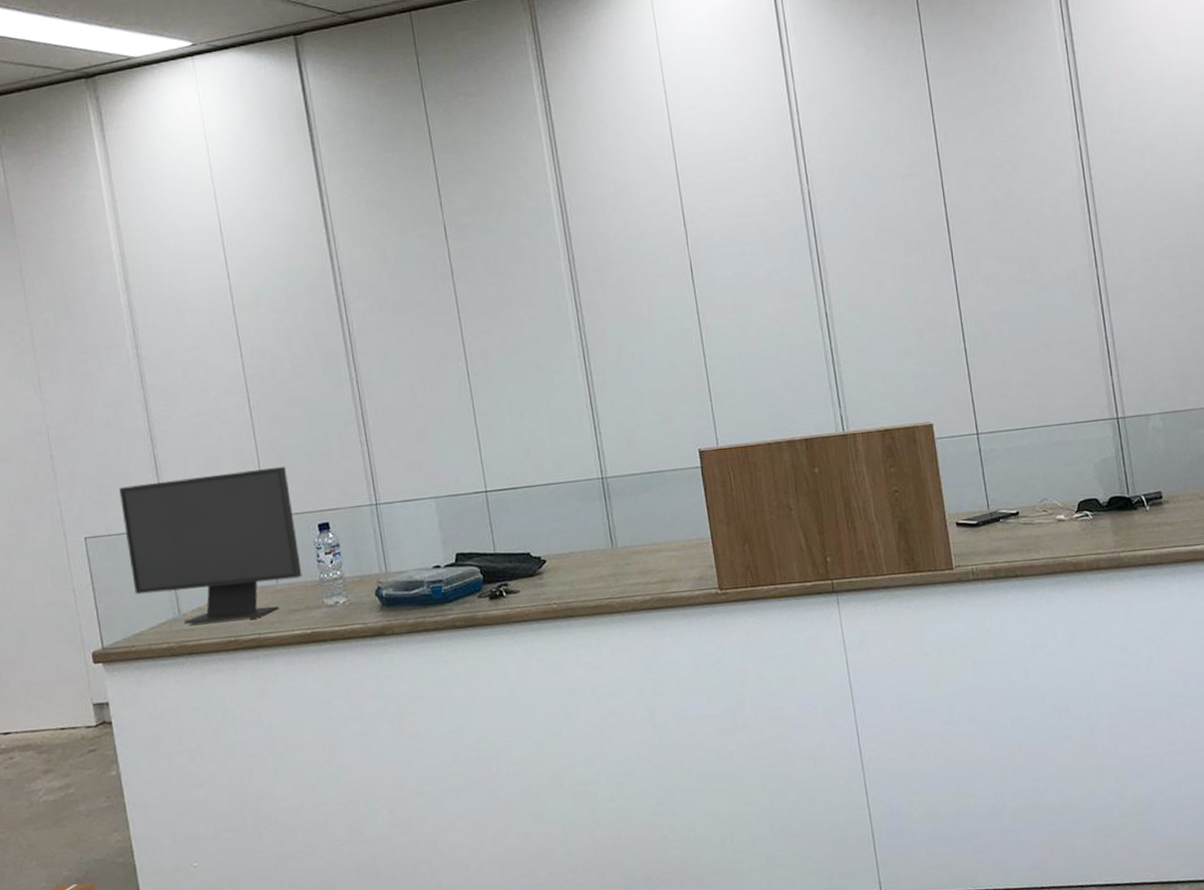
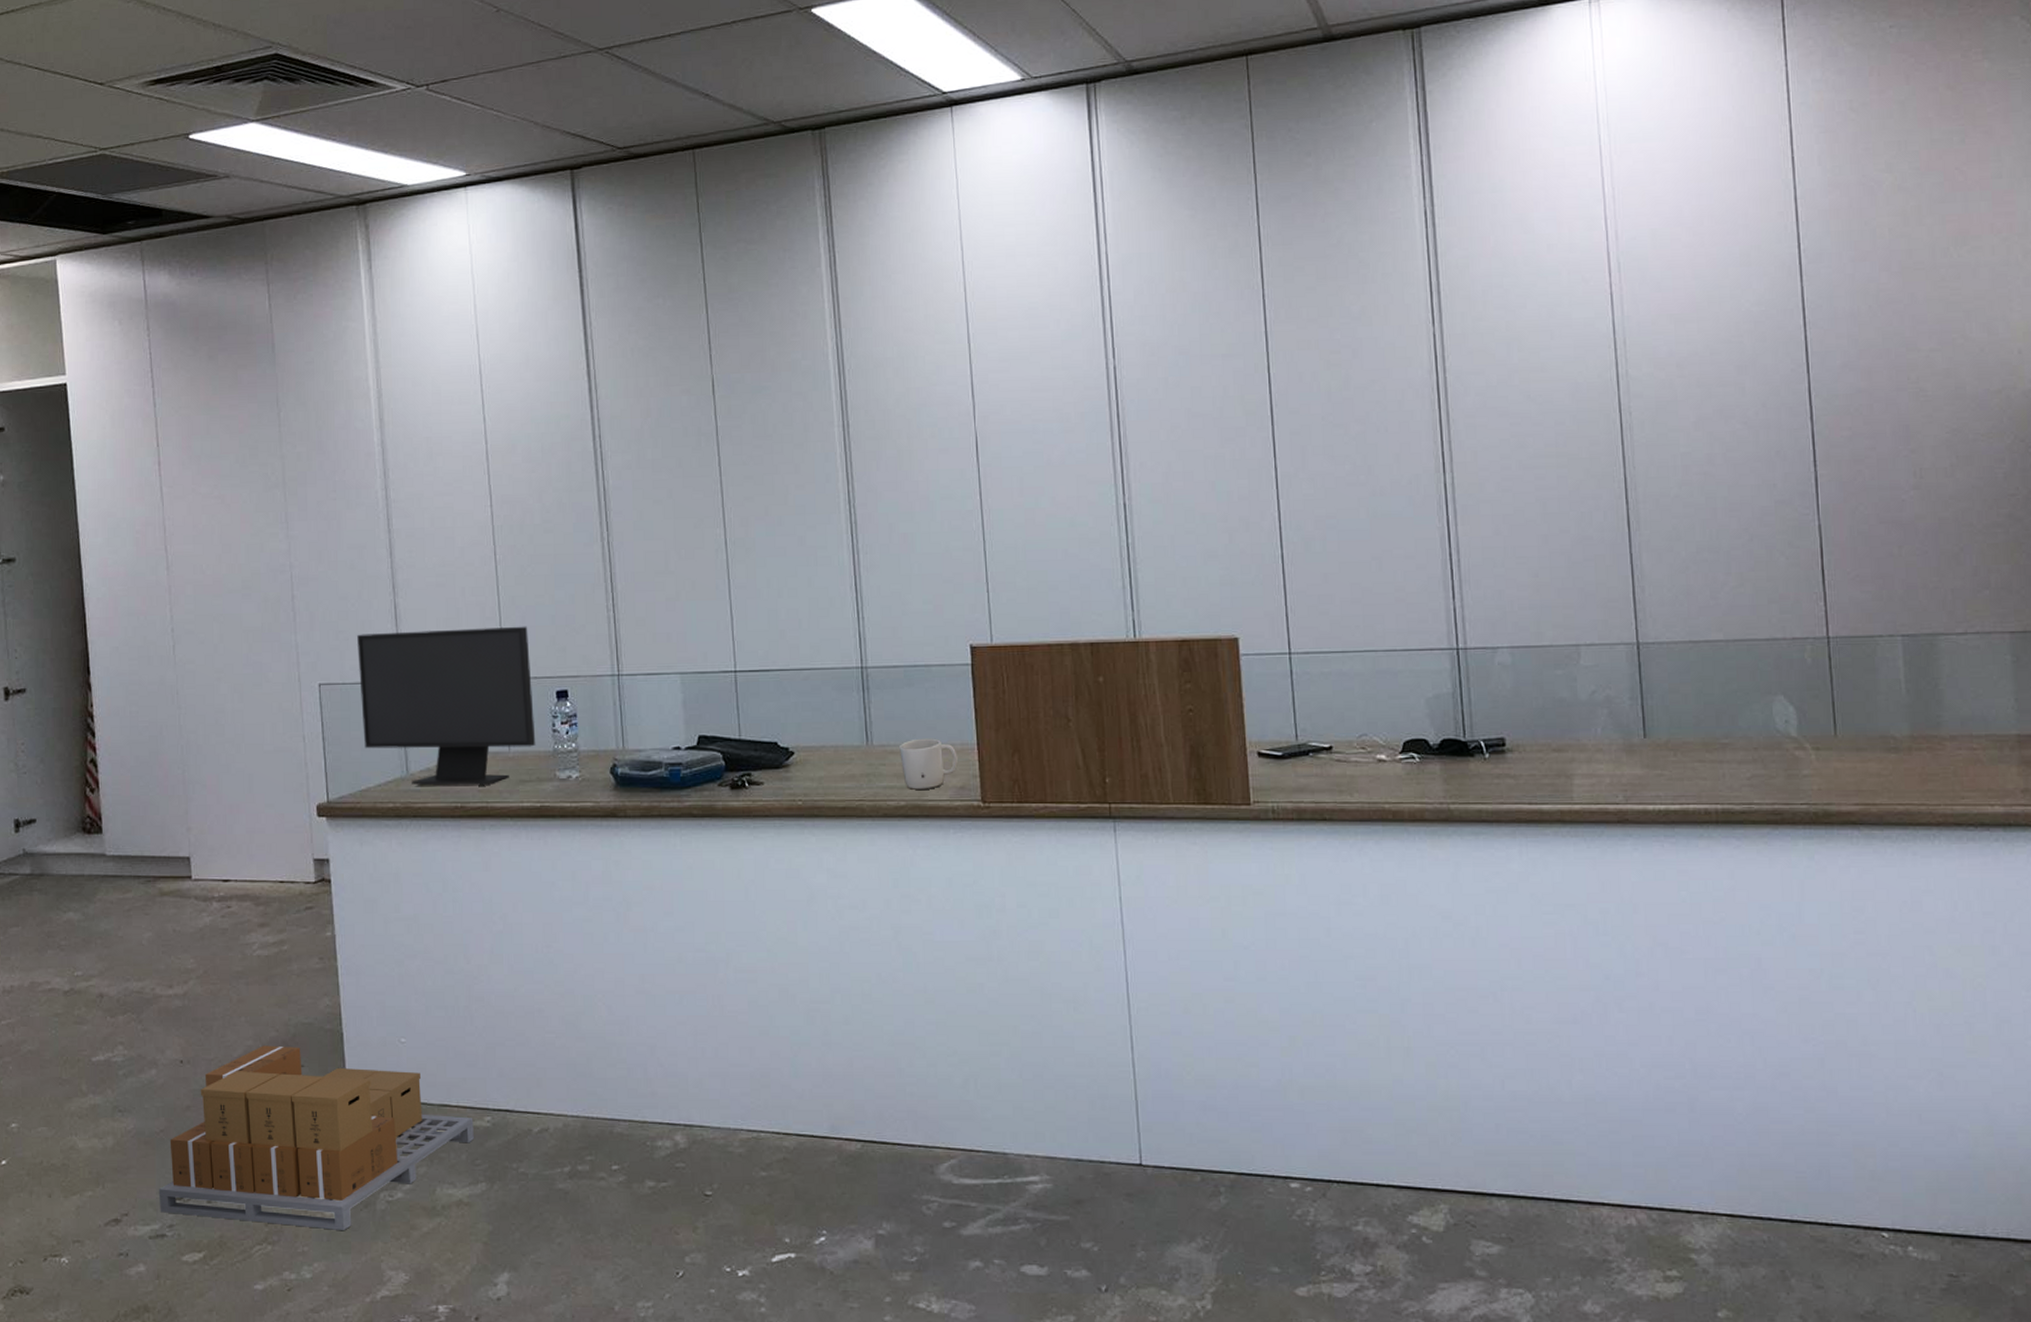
mug: none [642,536,695,585] -> present [899,738,958,791]

